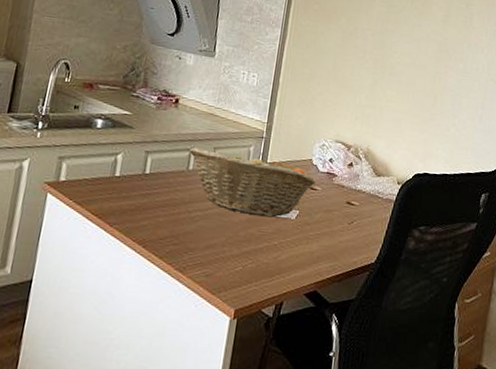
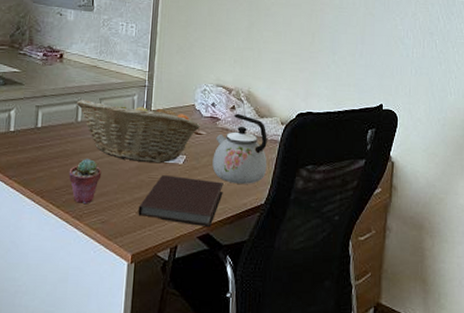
potted succulent: none [174,209,210,255] -> present [68,159,102,203]
notebook: none [244,229,335,285] -> present [138,175,224,228]
kettle: none [325,170,383,243] -> present [212,113,267,184]

